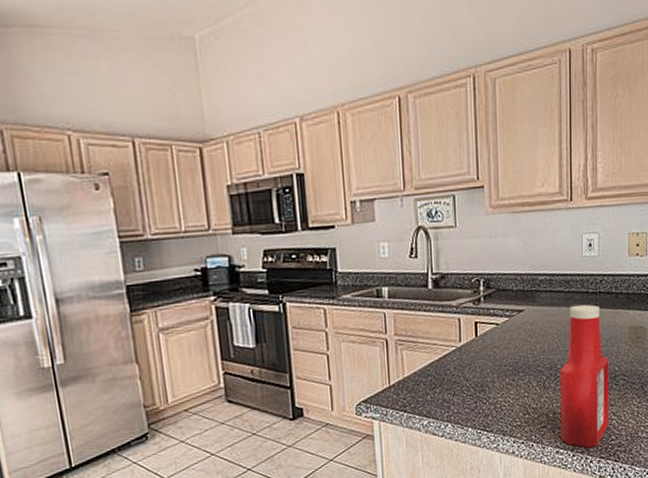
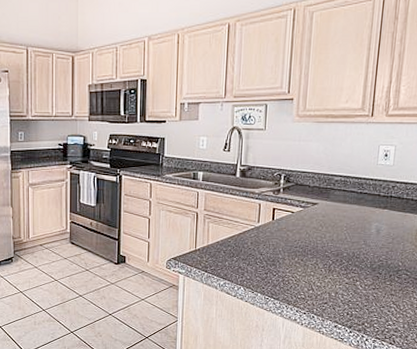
ketchup bottle: present [559,304,609,448] -> none [340,205,394,328]

